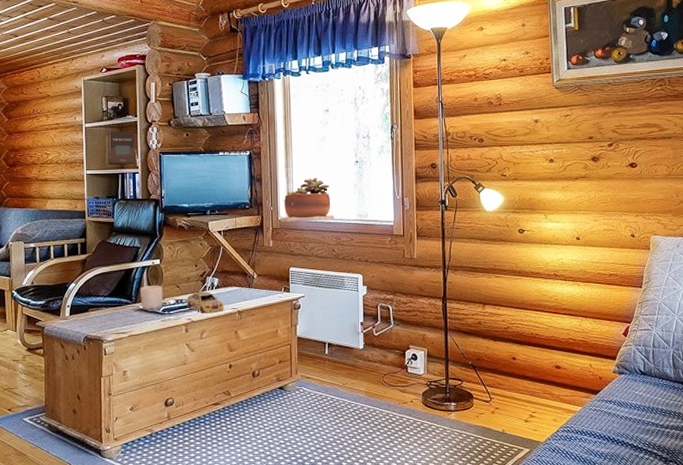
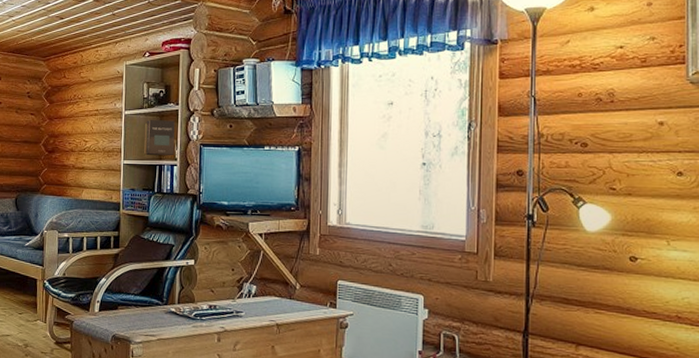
mug: present [139,285,163,311] -> none [171,287,195,315]
toy car: present [186,291,224,314] -> none [220,298,261,325]
succulent plant: present [280,177,335,222] -> none [330,180,394,231]

